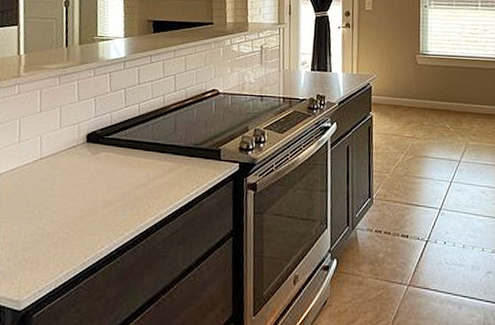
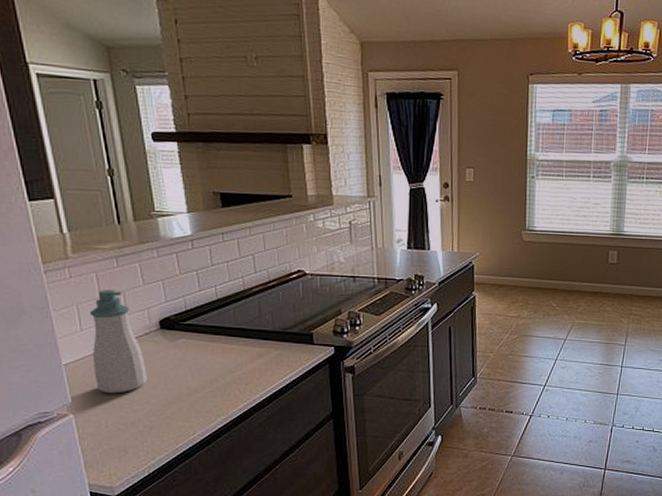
soap bottle: none [23,104,69,204] -> present [90,289,147,394]

